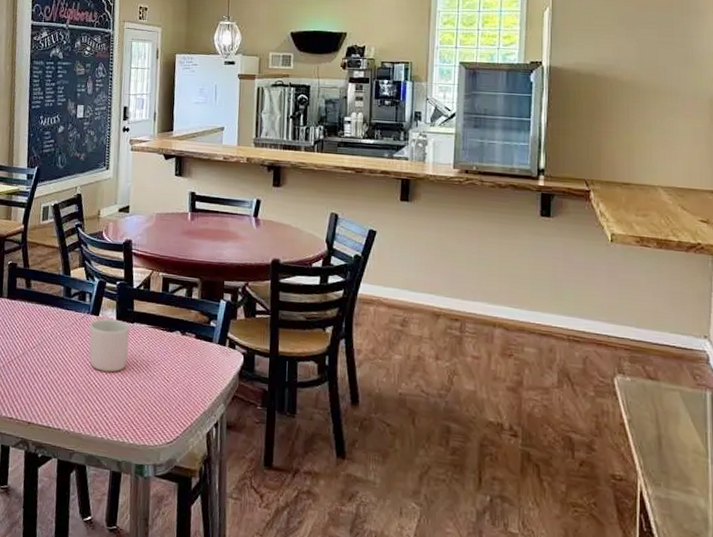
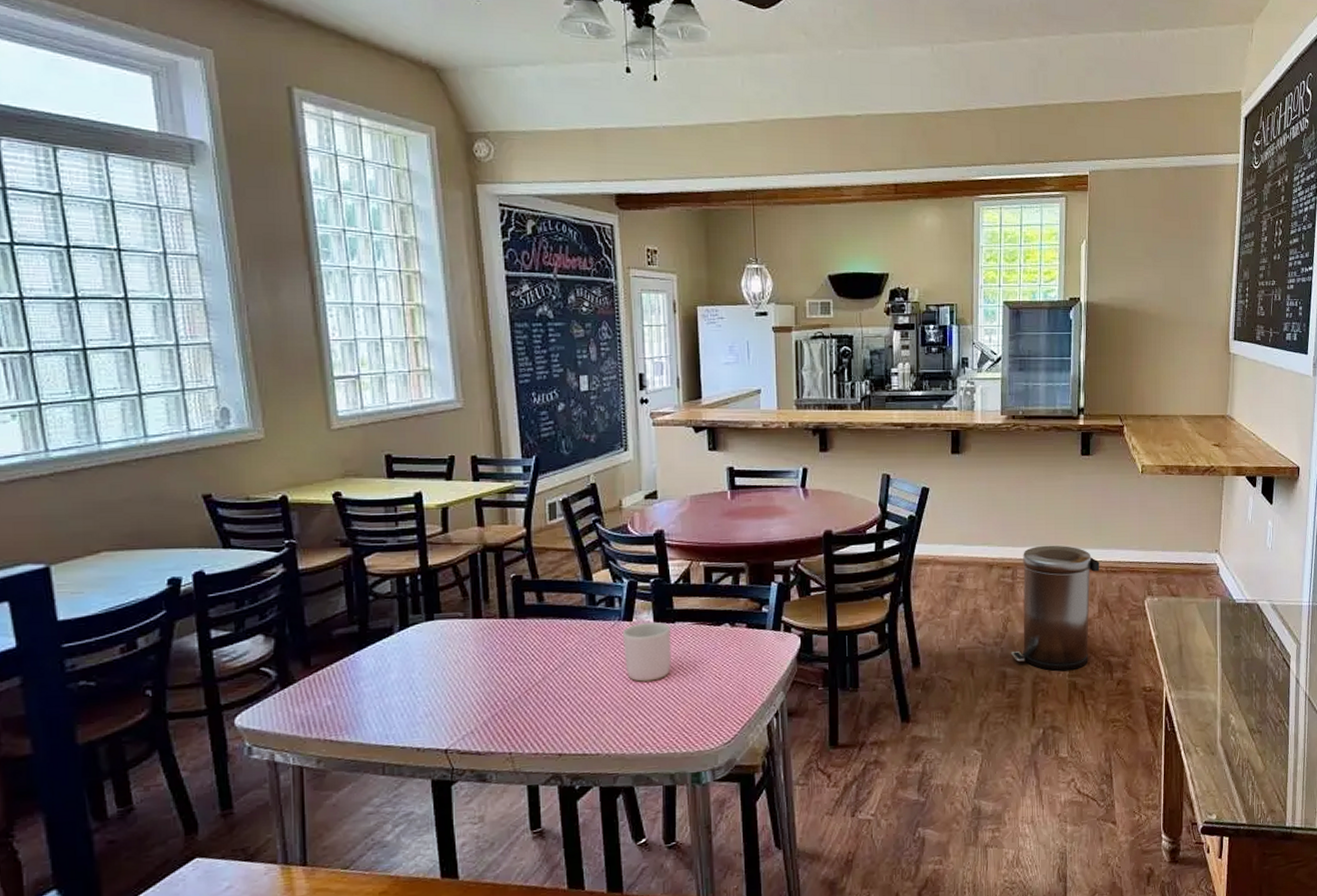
pedal bin: none [455,302,560,440] -> present [1010,545,1100,672]

